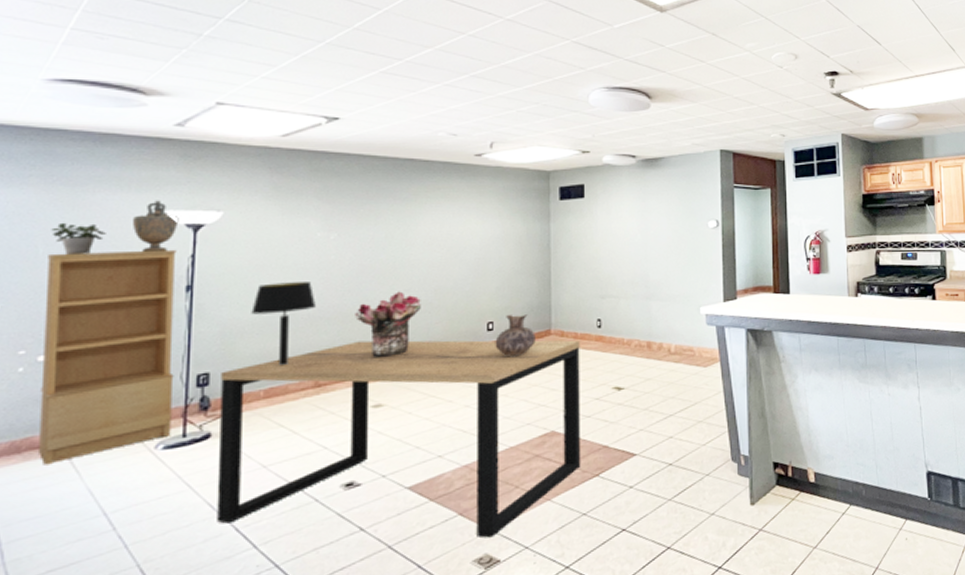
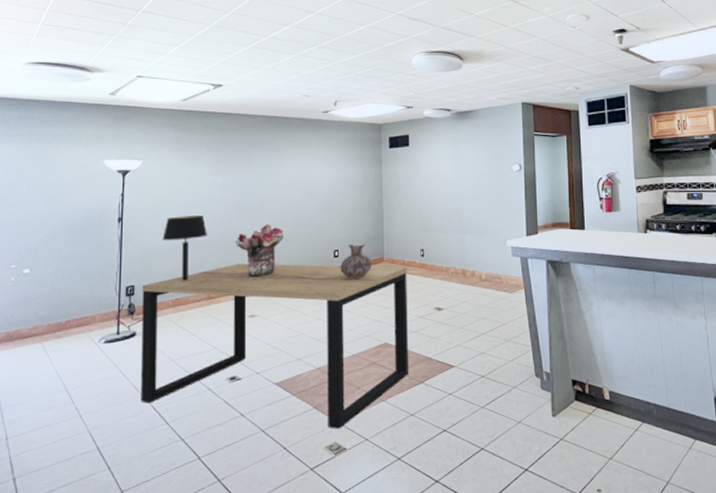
bookcase: present [39,249,177,465] -> none [25,190,112,351]
potted plant: present [51,222,106,255] -> none [30,169,65,194]
decorative urn: present [132,200,179,253] -> none [82,152,113,192]

